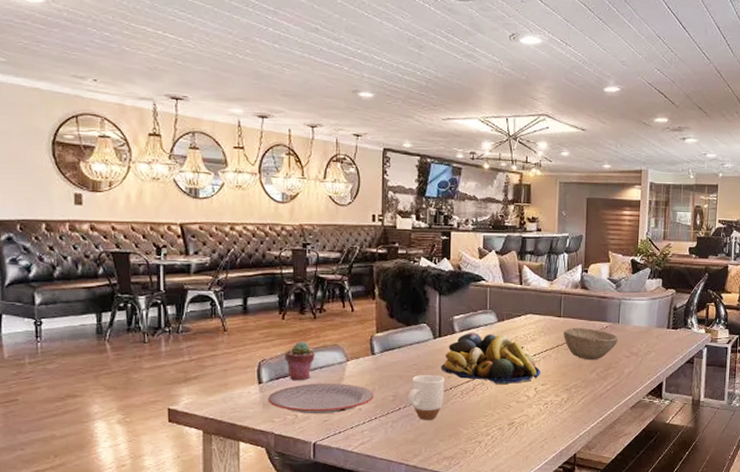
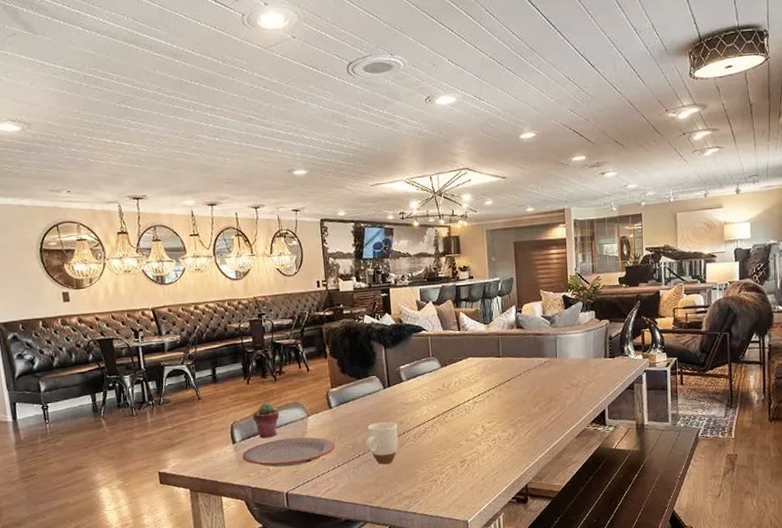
fruit bowl: present [441,333,540,385] -> none [393,379,486,426]
bowl: present [563,327,619,360] -> none [503,365,558,396]

